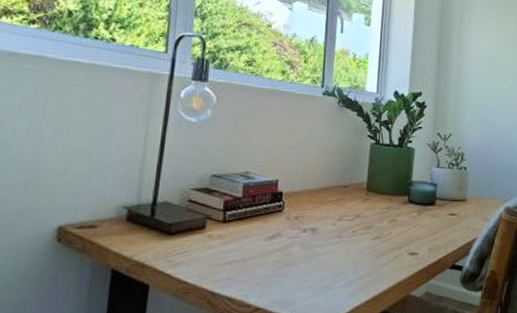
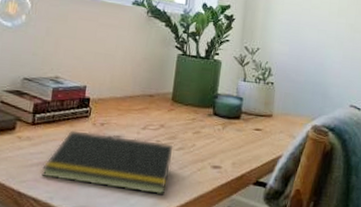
notepad: none [235,225,371,285] -> present [41,129,174,195]

